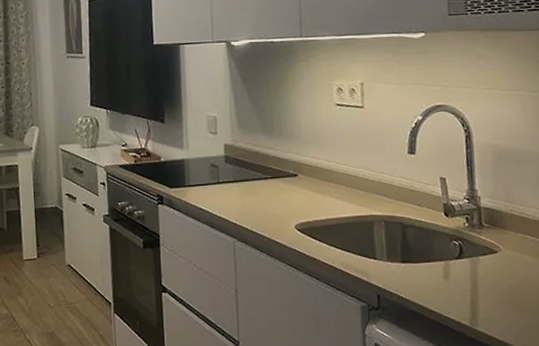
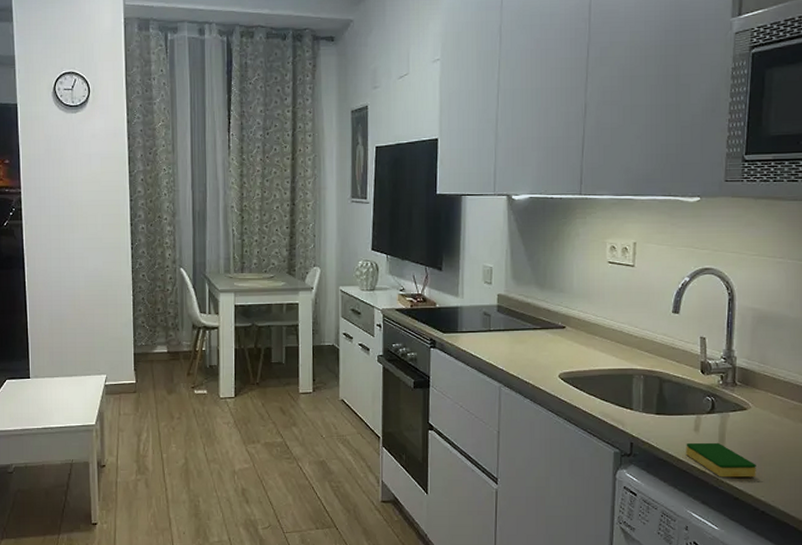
dish sponge: none [436,289,516,328] -> present [686,442,756,478]

